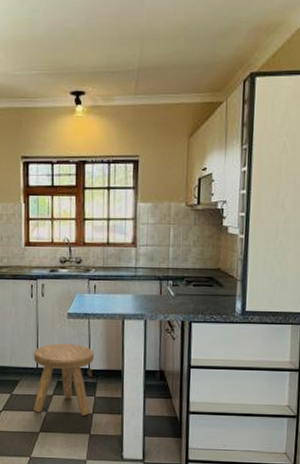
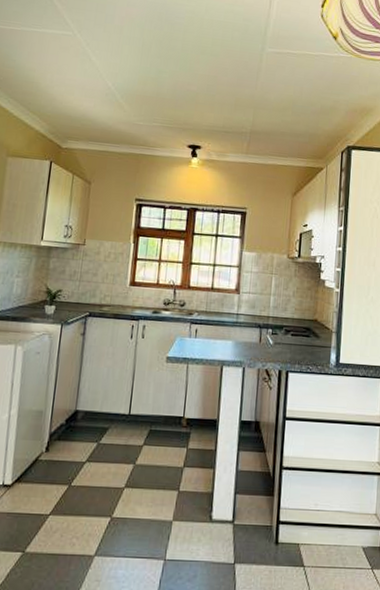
stool: present [33,344,94,416] -> none [121,388,190,470]

